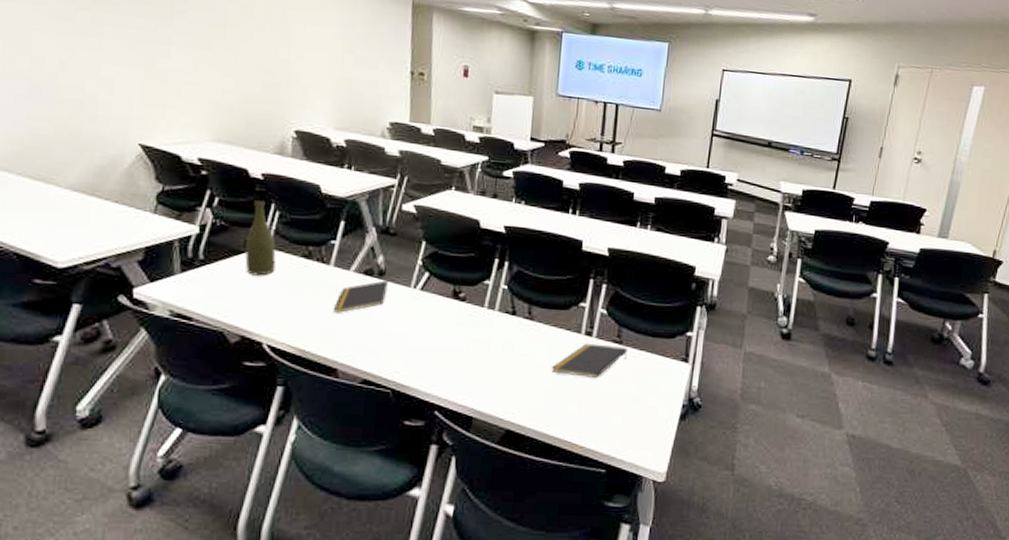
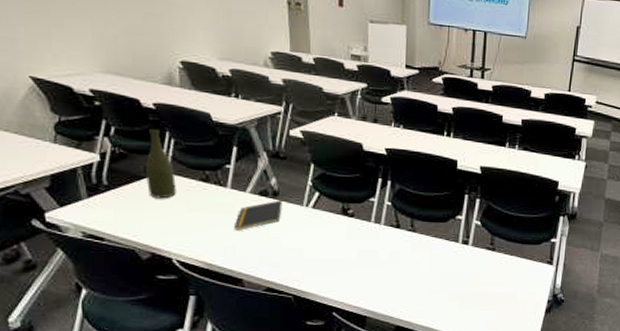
notepad: present [551,343,628,378] -> none [434,251,500,280]

